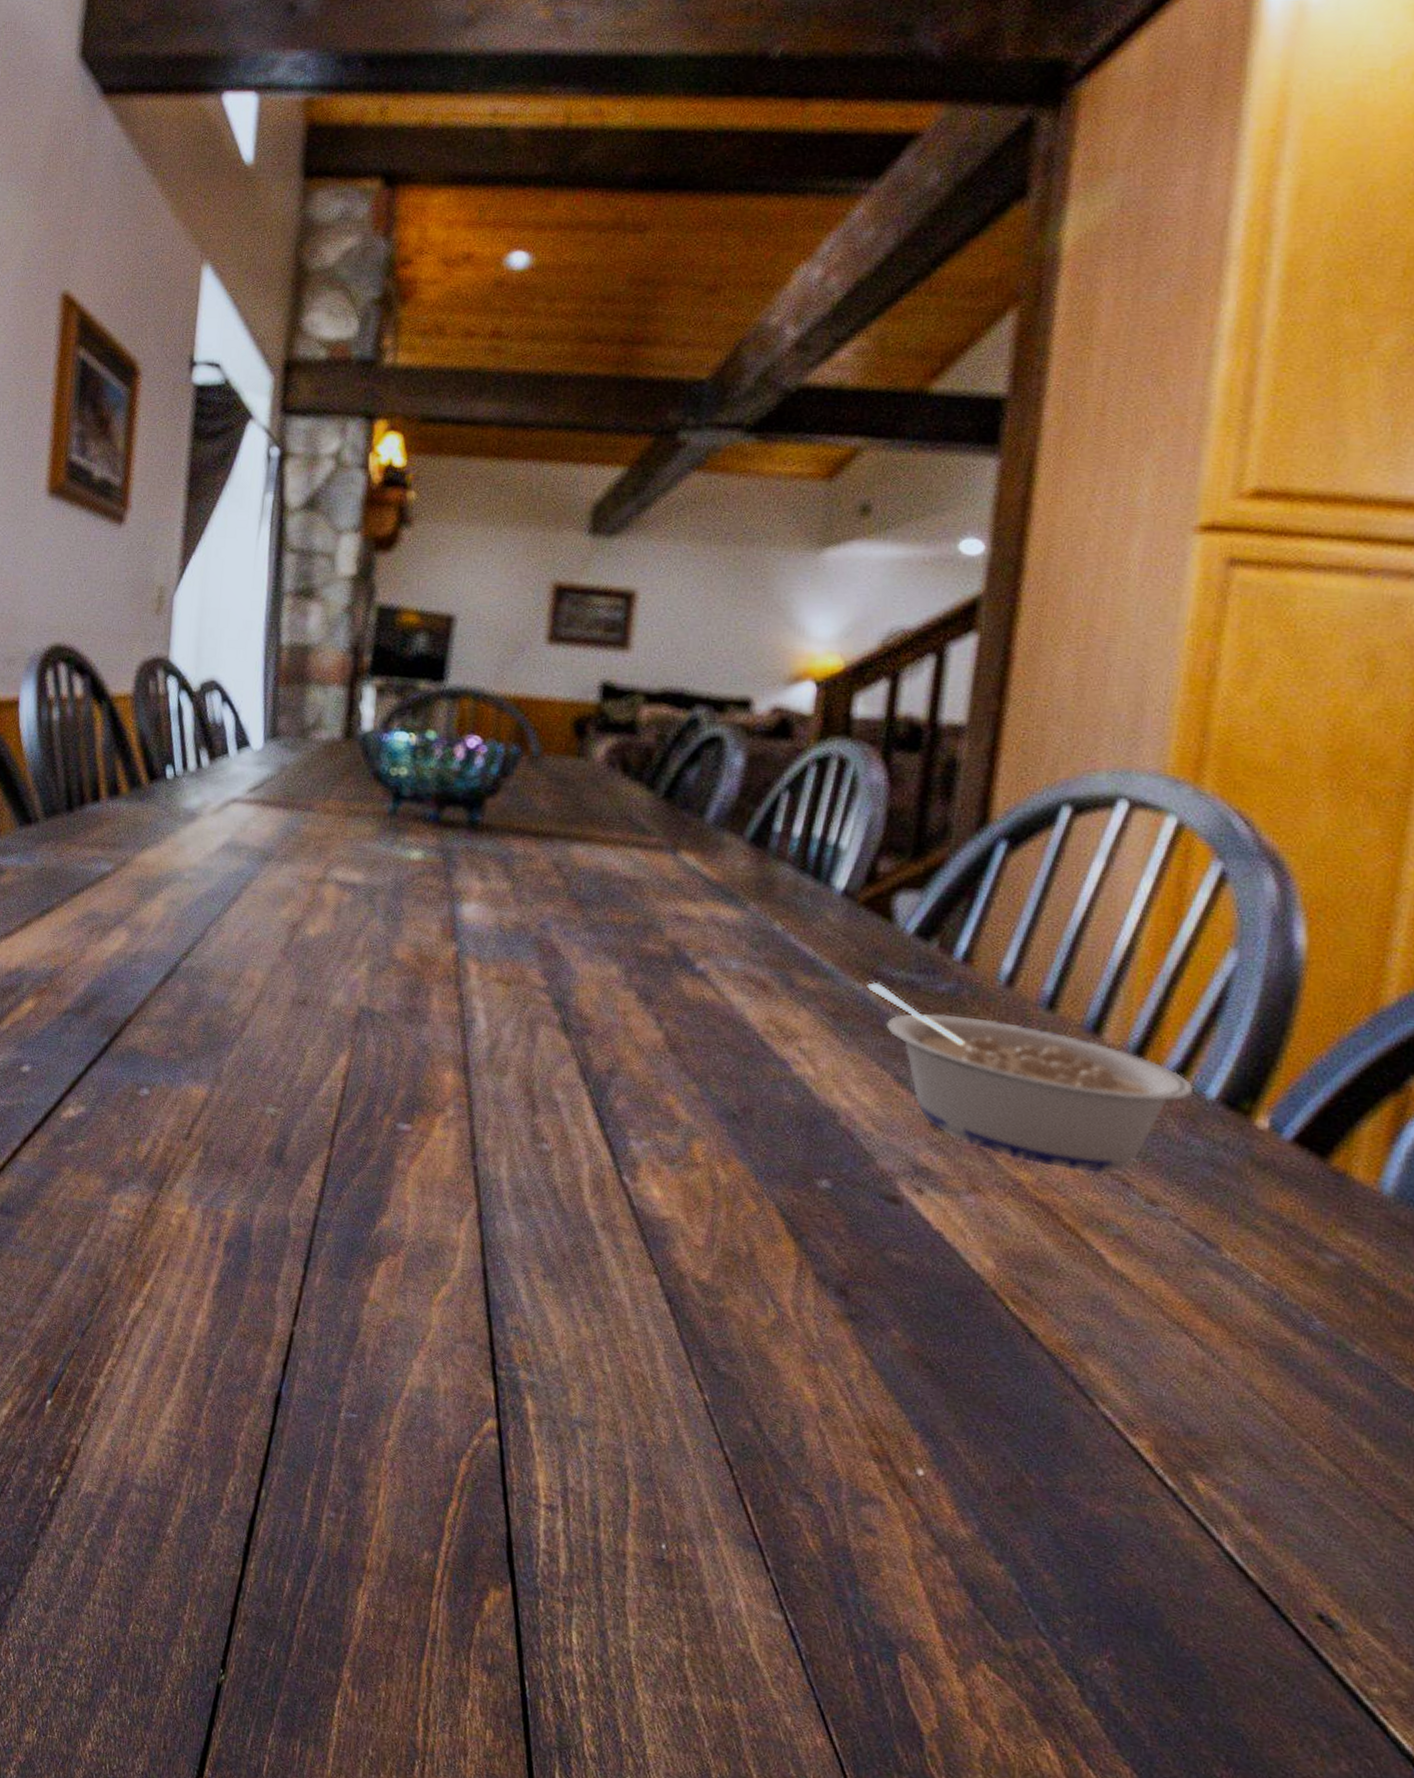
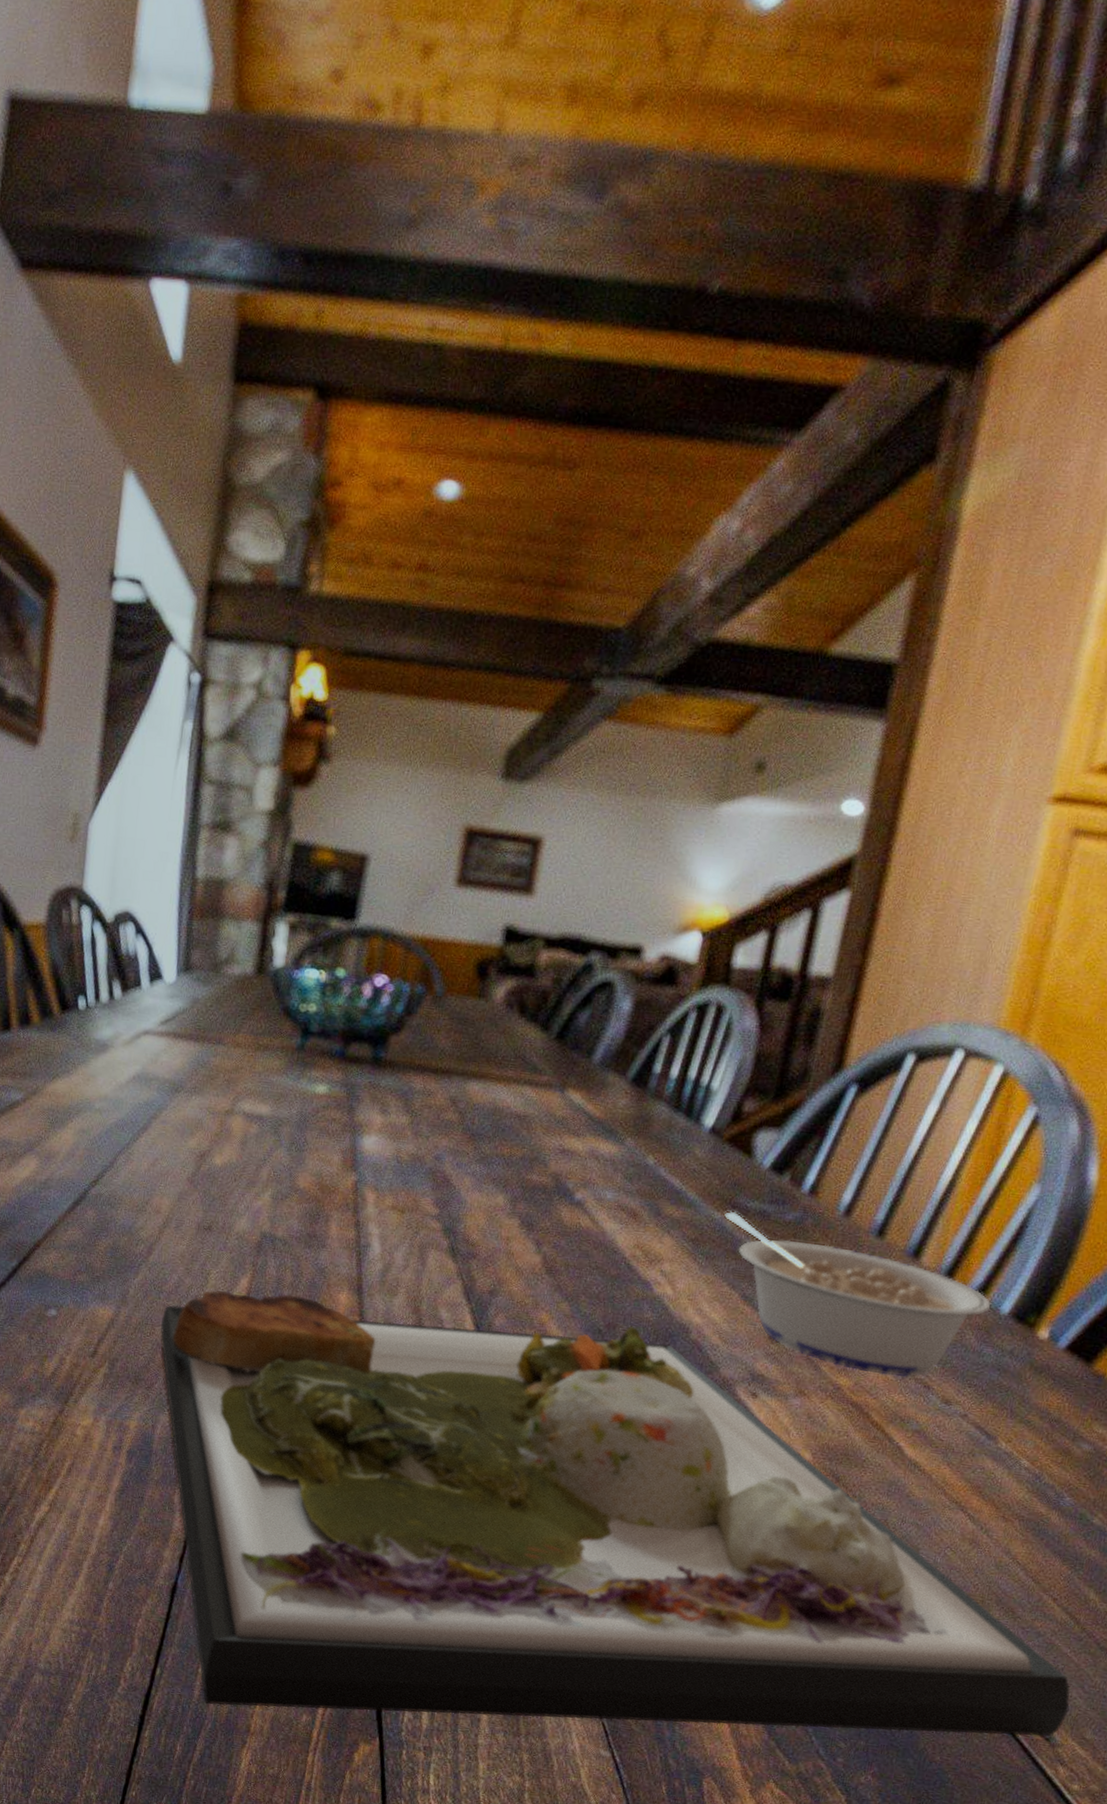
dinner plate: none [256,1068,1354,1622] -> present [160,1290,1071,1737]

